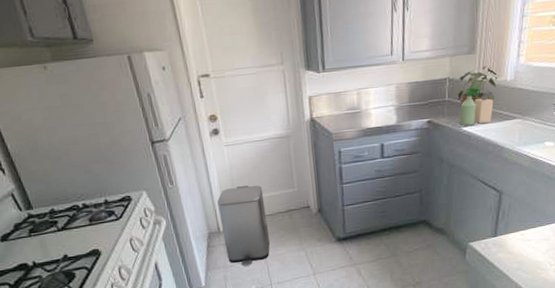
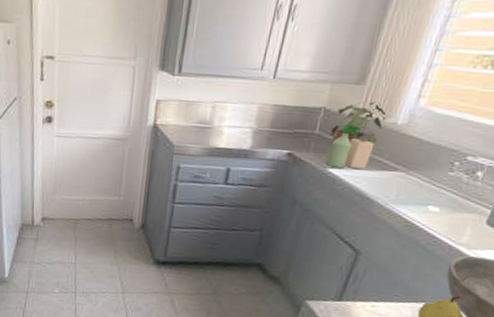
pedal bin: present [216,185,270,266] -> none [36,182,86,267]

